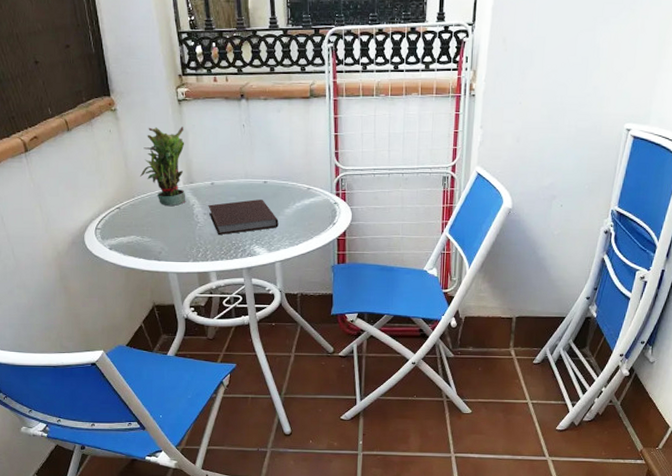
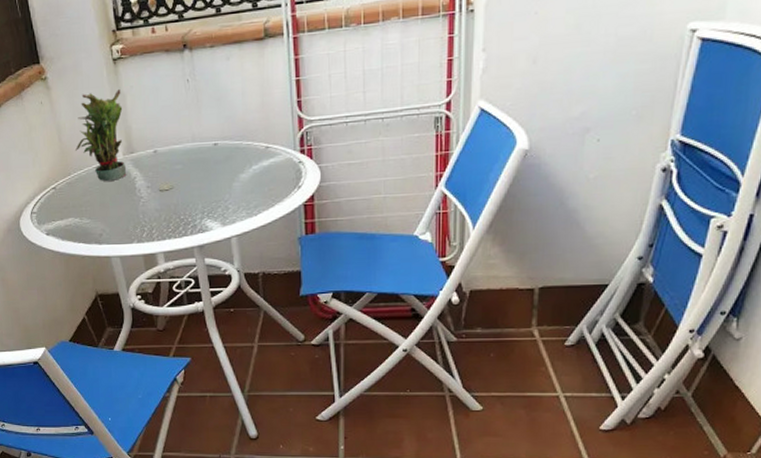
notebook: present [208,199,279,236] -> none [151,165,233,211]

